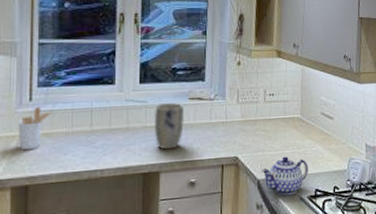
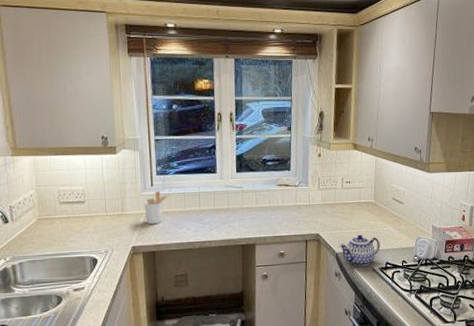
plant pot: present [155,103,185,150] -> none [250,189,274,227]

